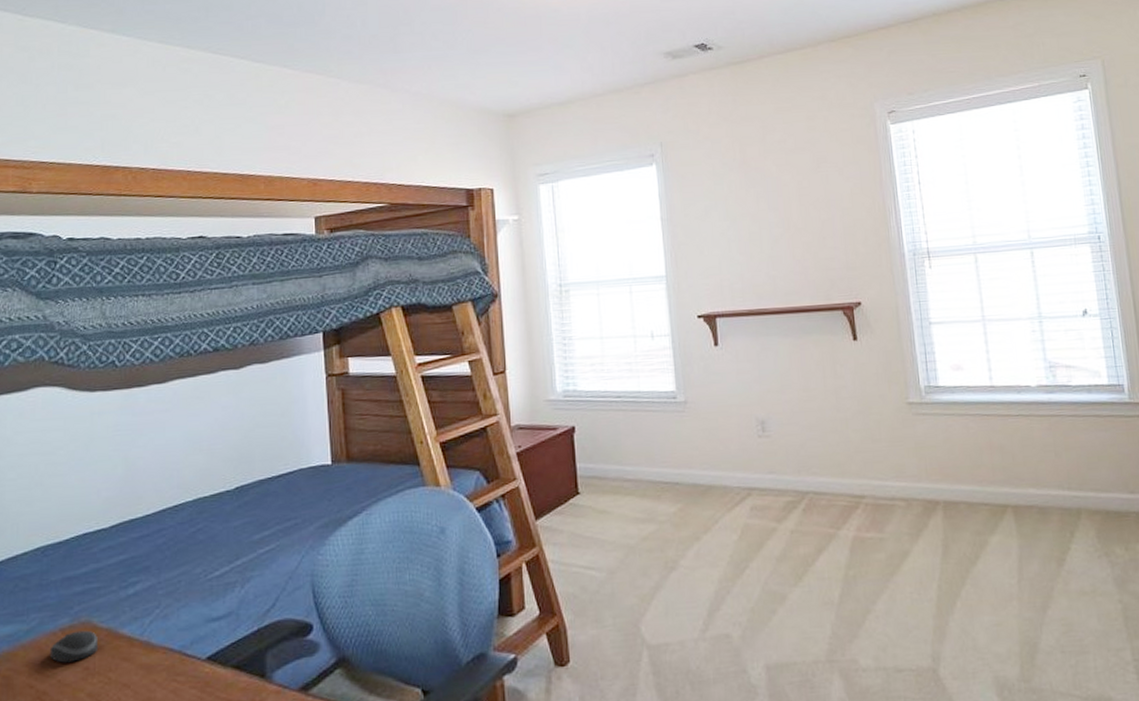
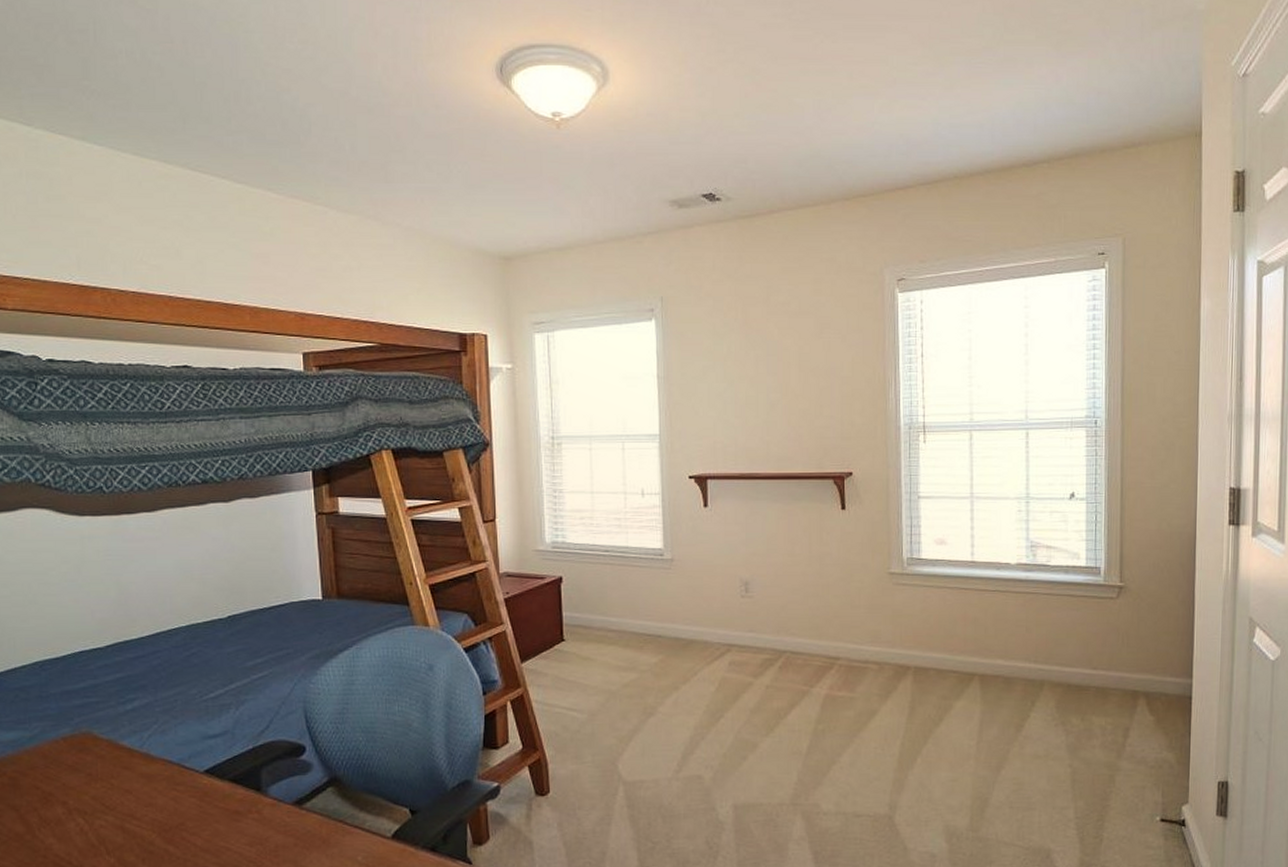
computer mouse: present [49,630,99,663] -> none [53,740,100,768]

